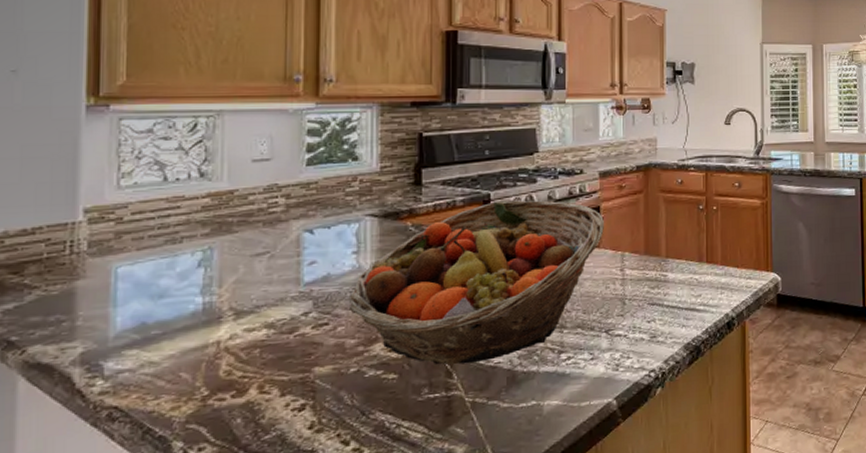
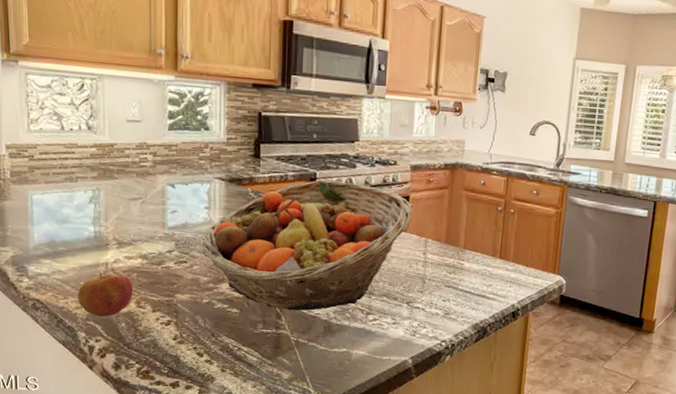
apple: none [175,352,255,416] -> present [78,273,134,317]

